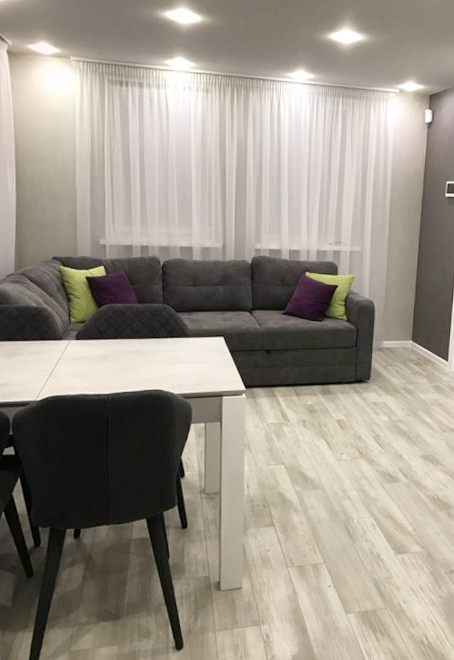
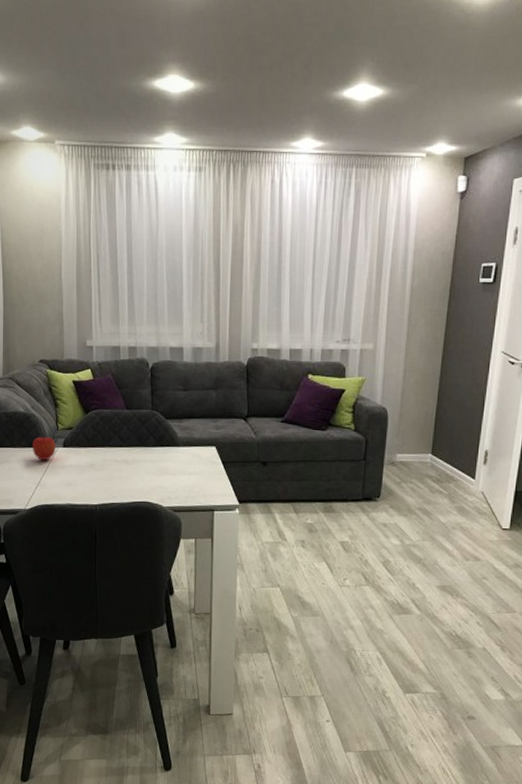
fruit: none [44,328,68,353] -> present [33,435,56,461]

